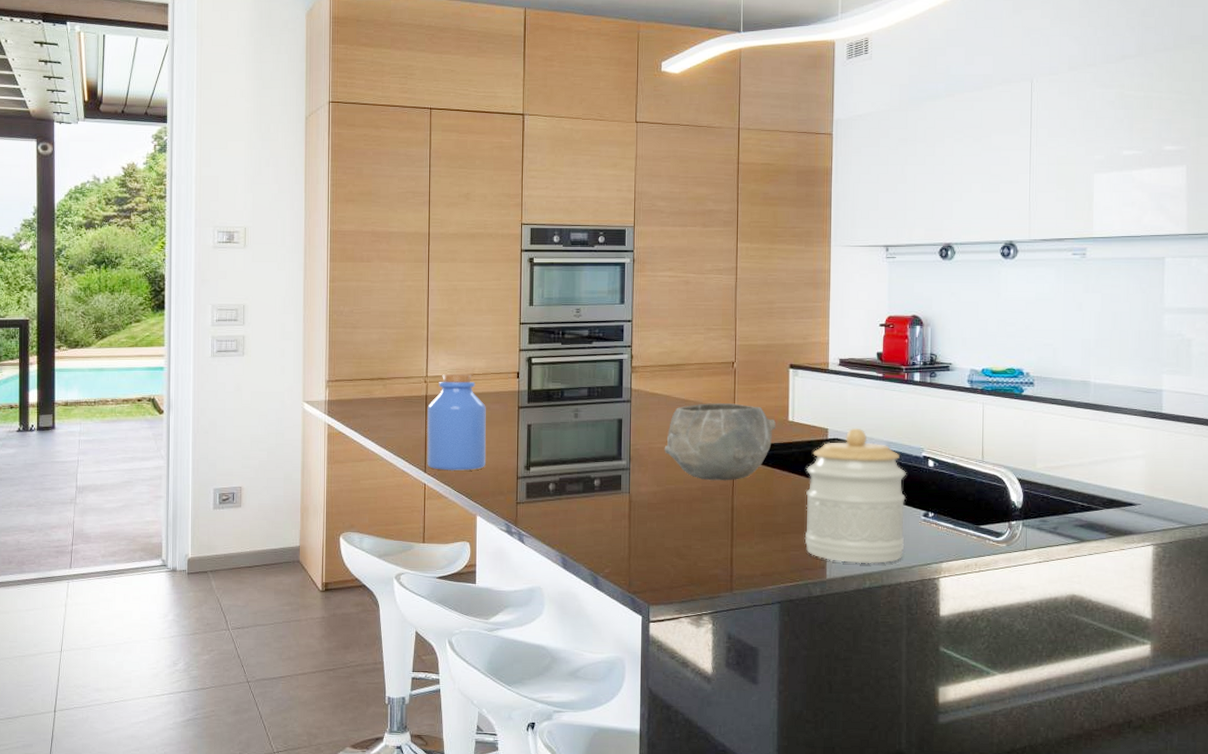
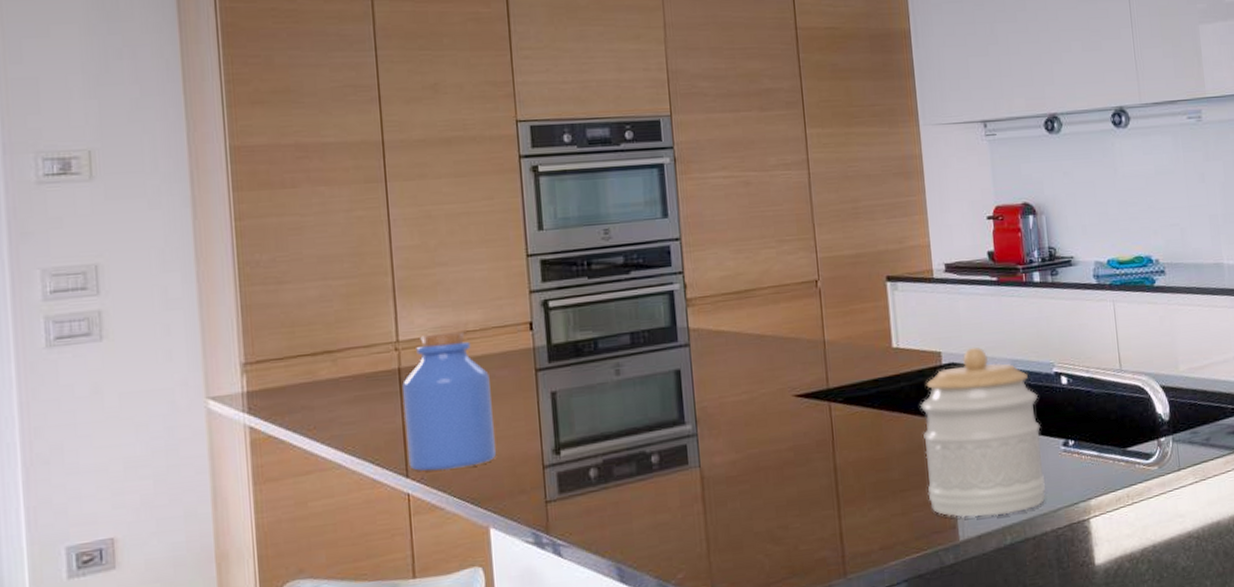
bowl: present [664,403,777,481] -> none [739,332,879,437]

